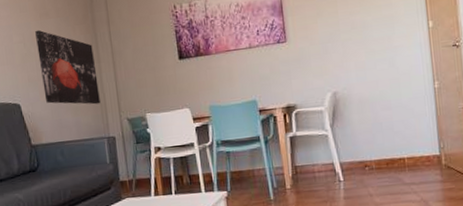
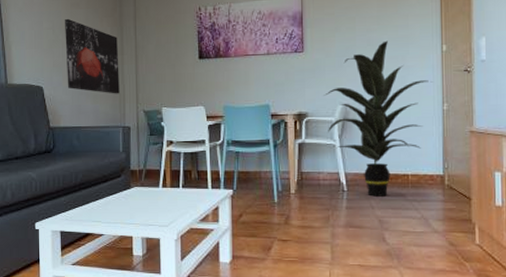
indoor plant: none [311,22,422,184] -> present [323,40,433,197]

